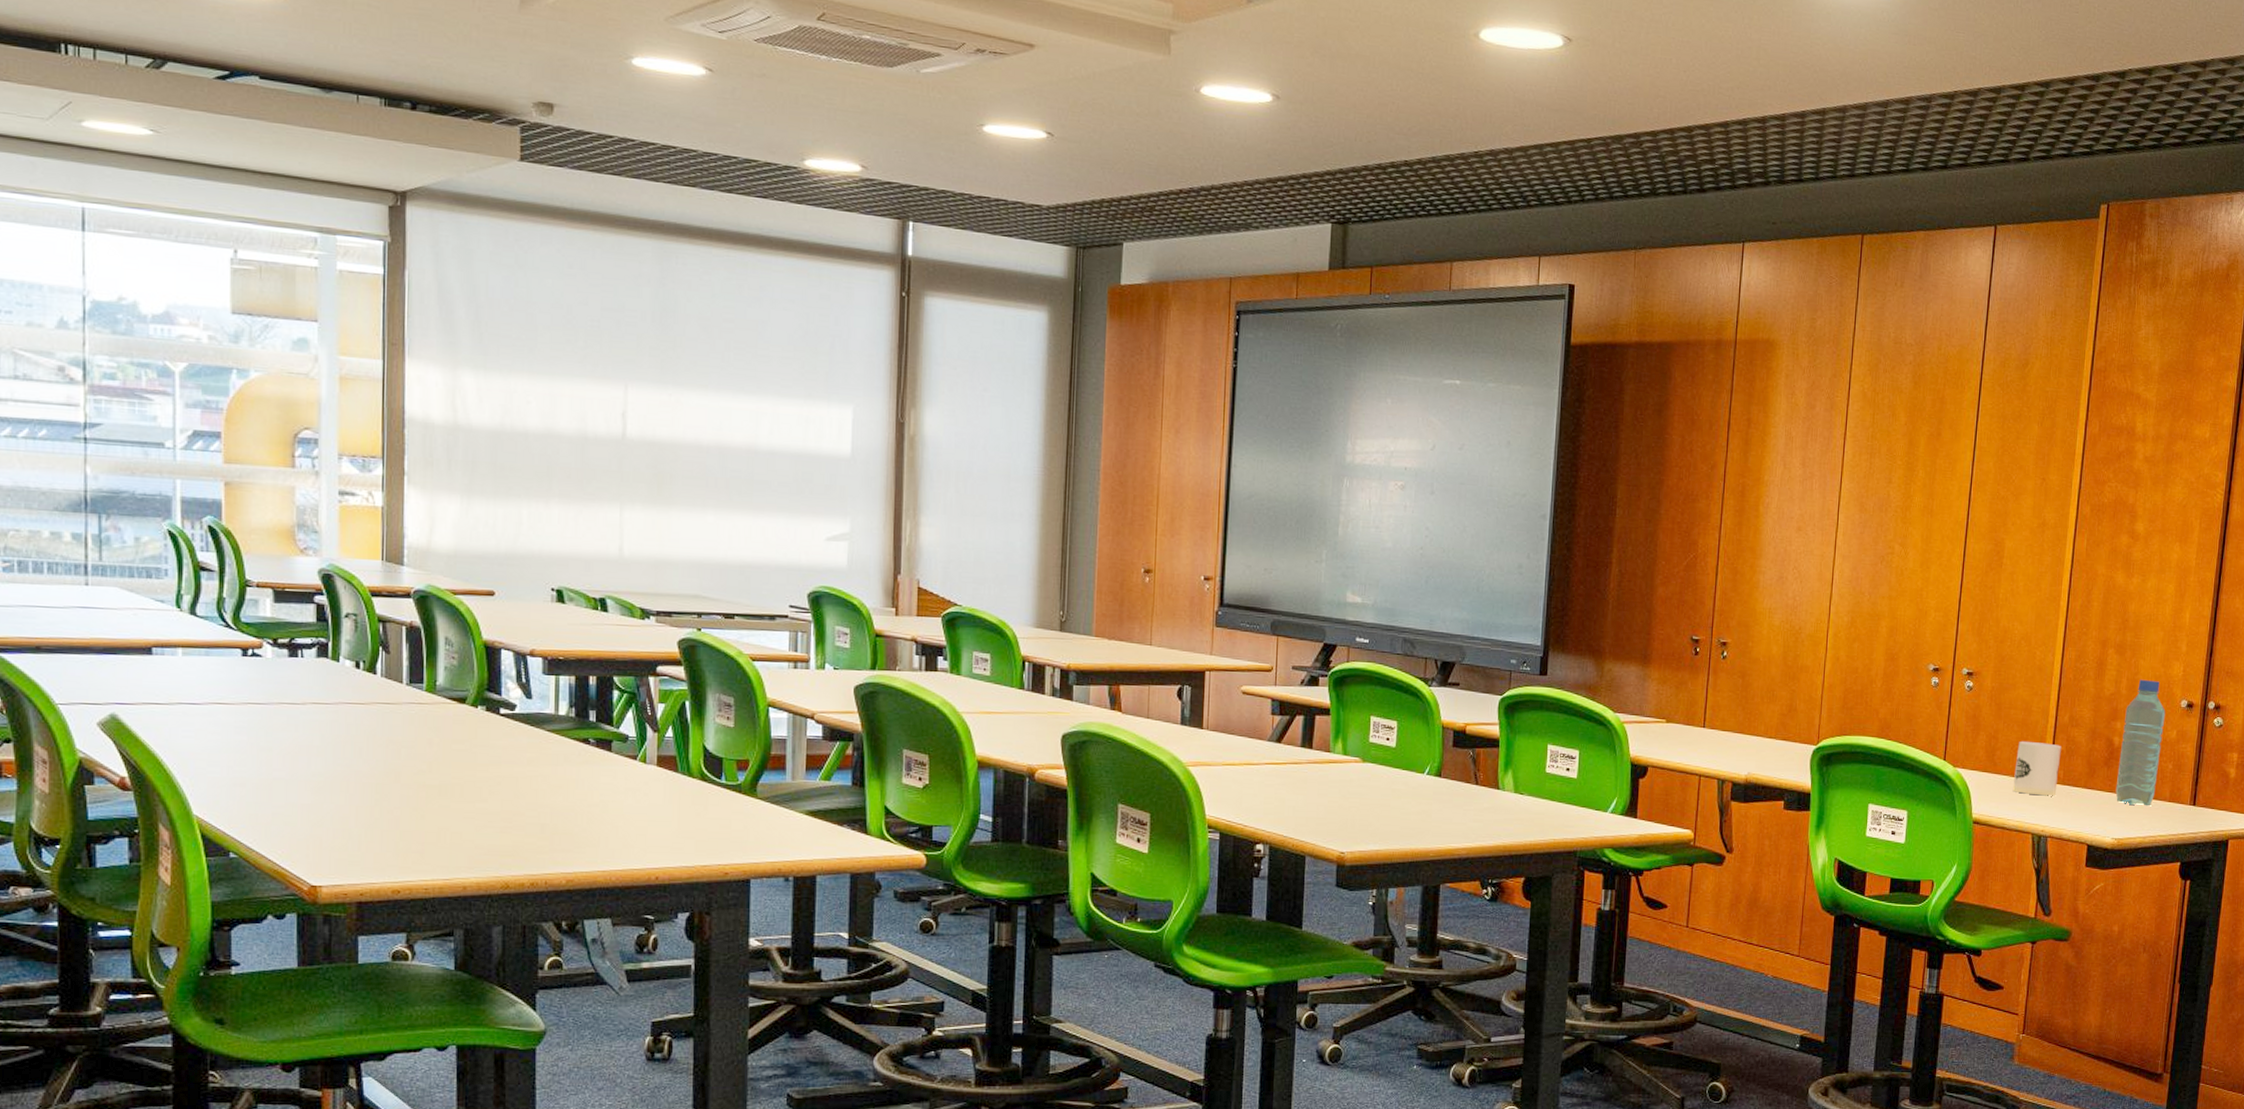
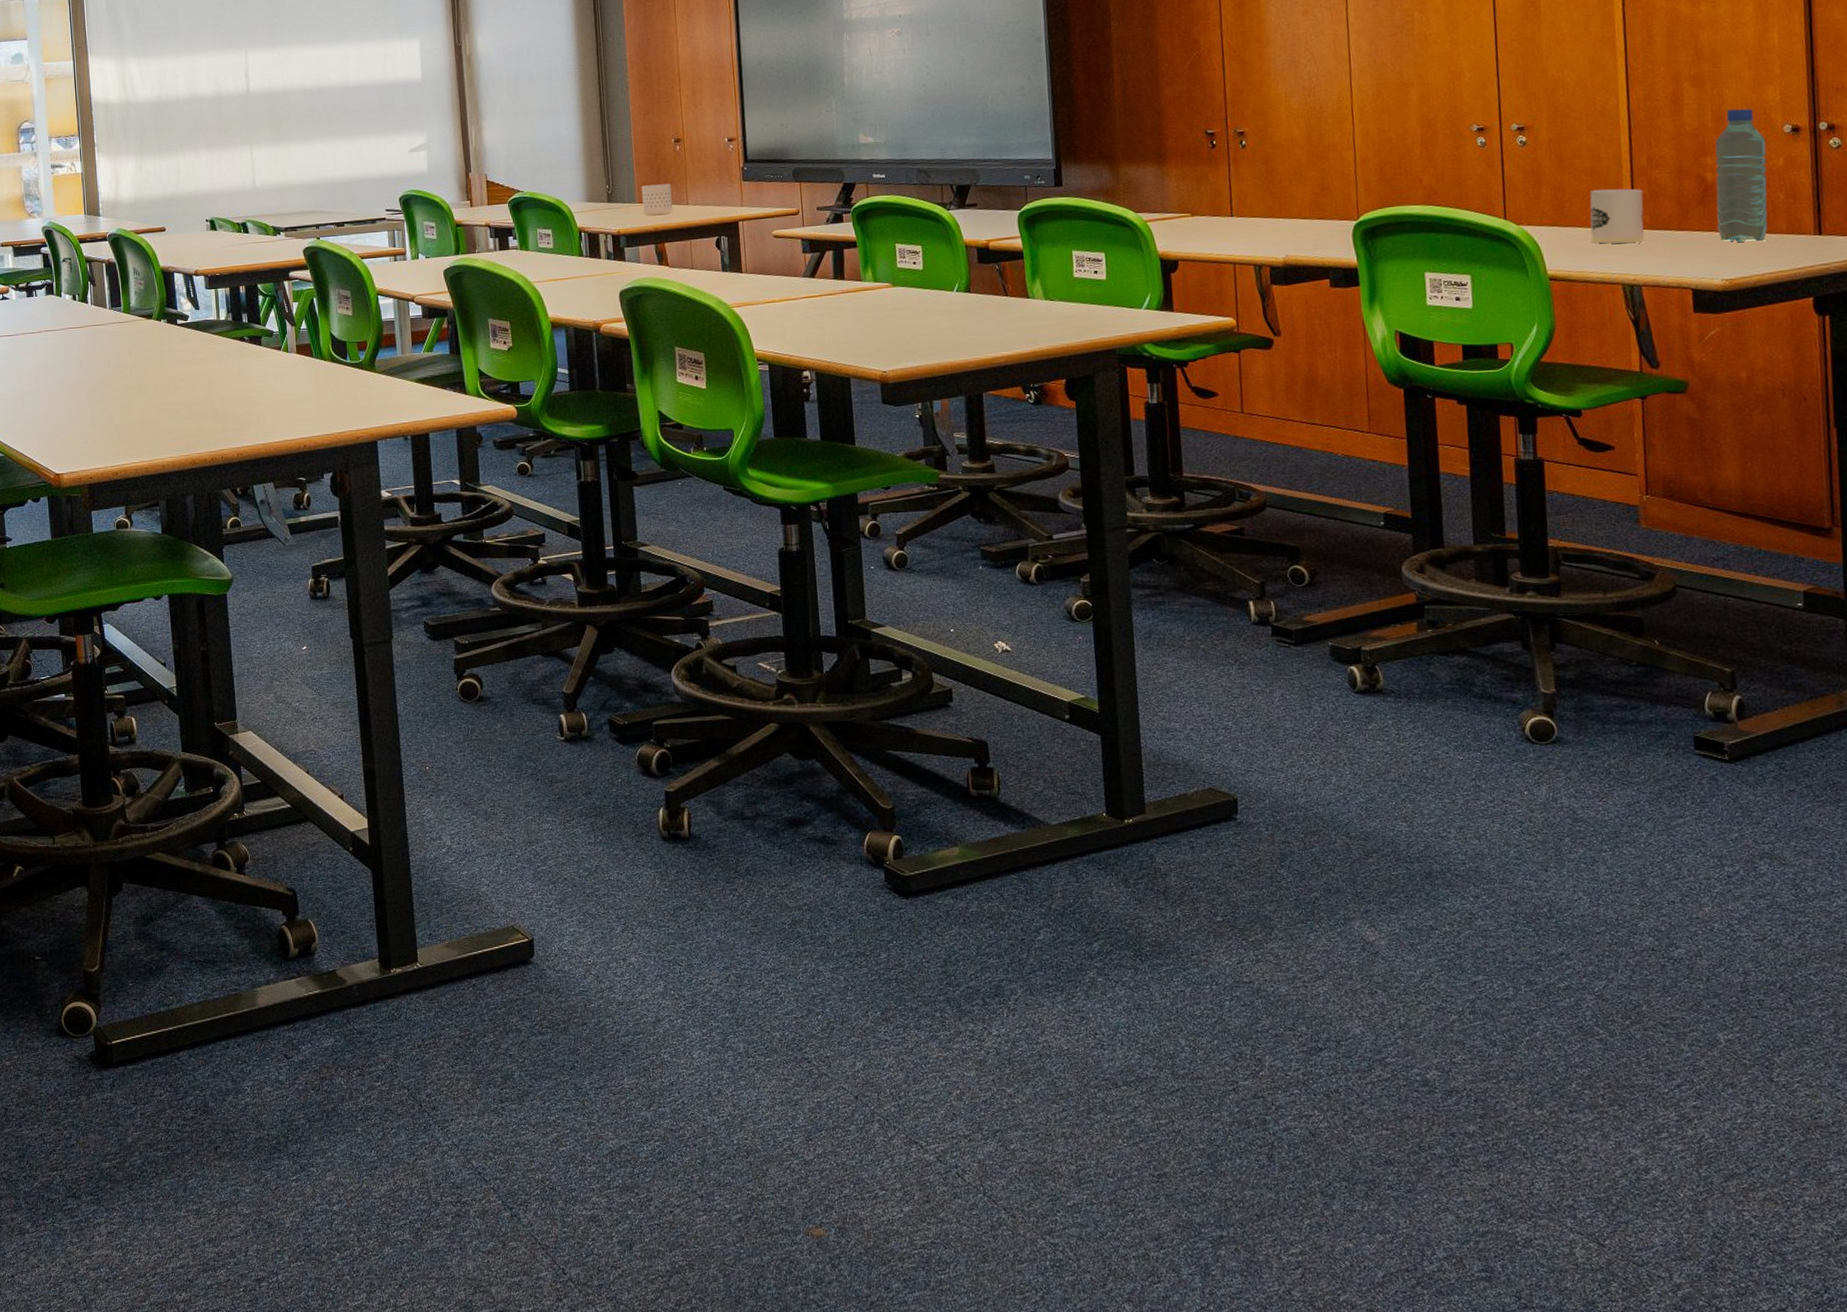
mug: none [1099,617,1134,653] -> present [641,183,673,215]

